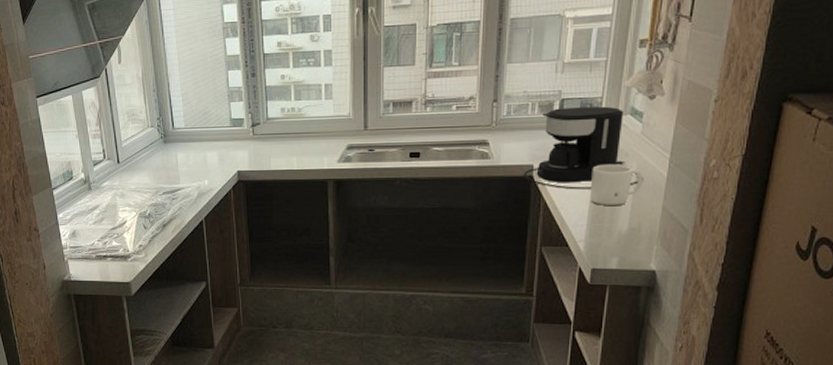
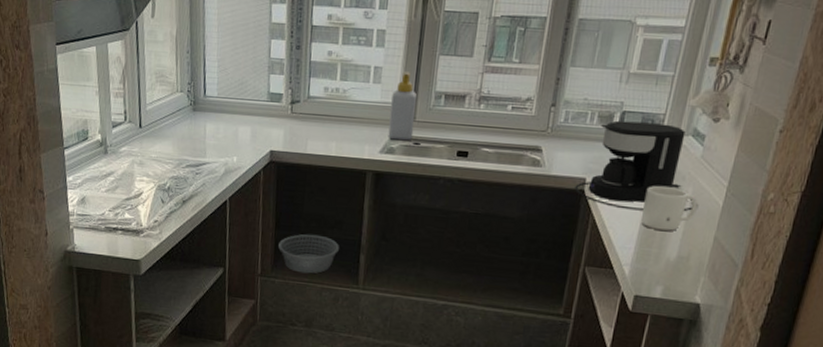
colander: none [253,243,309,279] -> present [277,234,339,274]
soap bottle: none [344,85,367,149] -> present [388,71,417,141]

